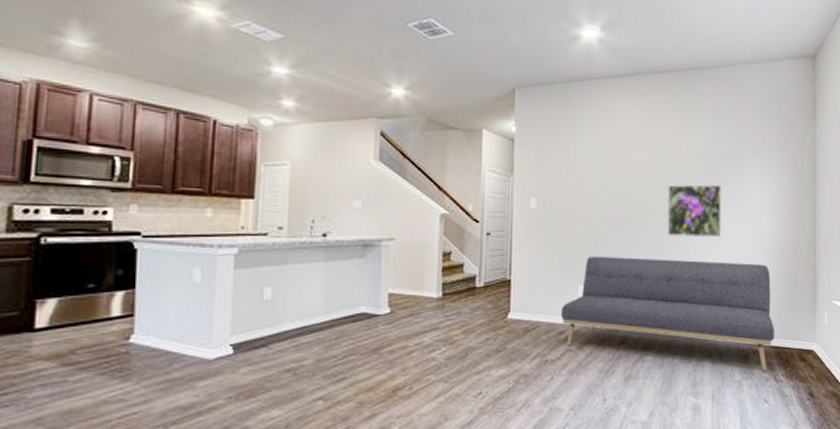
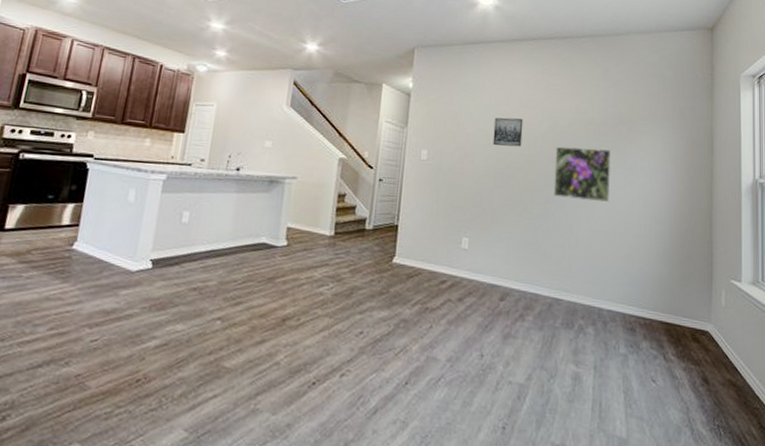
sofa: present [561,256,774,371] -> none [443,209,664,347]
wall art: none [604,158,634,189] -> present [493,117,523,147]

